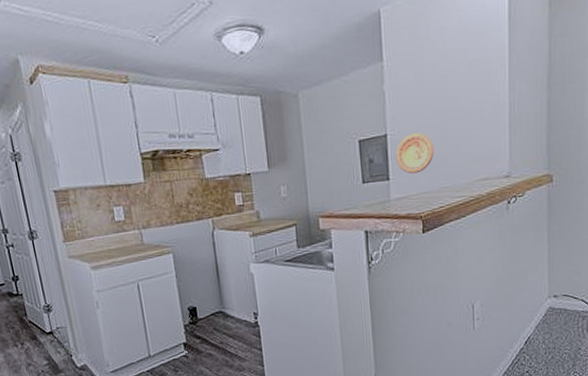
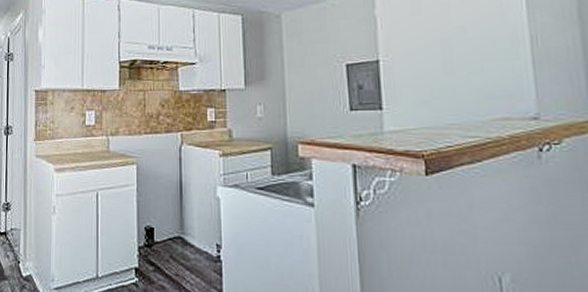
decorative plate: present [396,132,435,174] -> none [389,61,437,105]

